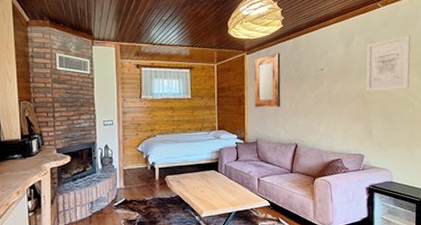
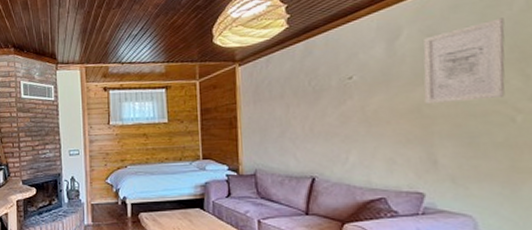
home mirror: present [254,53,281,108] -> none [248,61,289,132]

